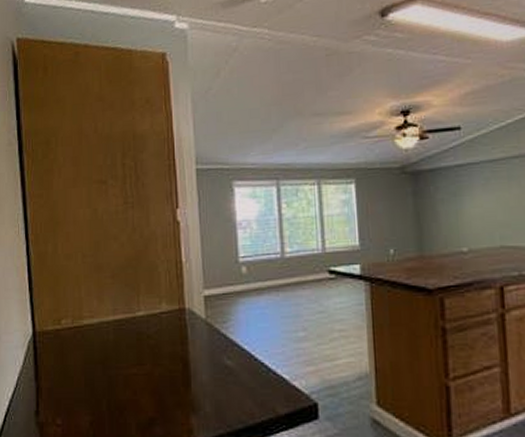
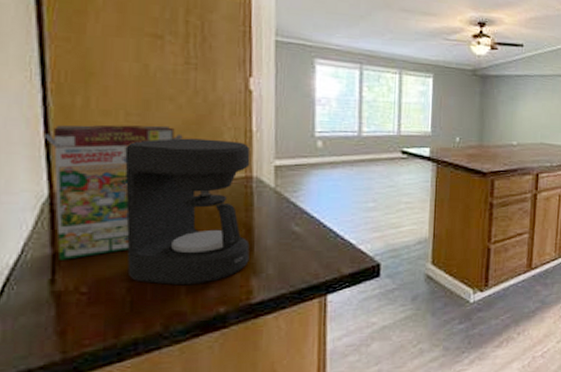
cereal box: none [28,263,126,393] -> present [43,124,183,260]
coffee maker: none [84,273,188,421] -> present [124,138,251,286]

